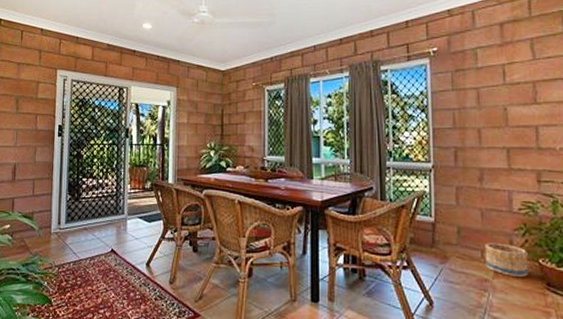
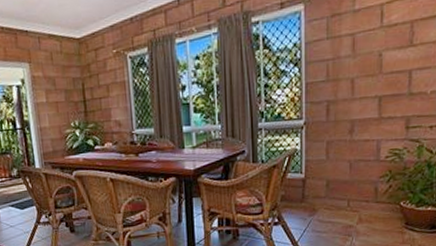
basket: present [485,242,529,277] -> none [351,191,390,220]

